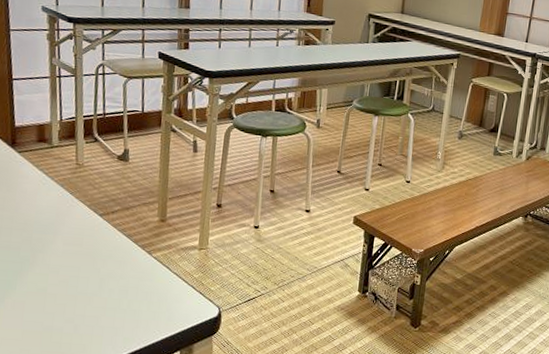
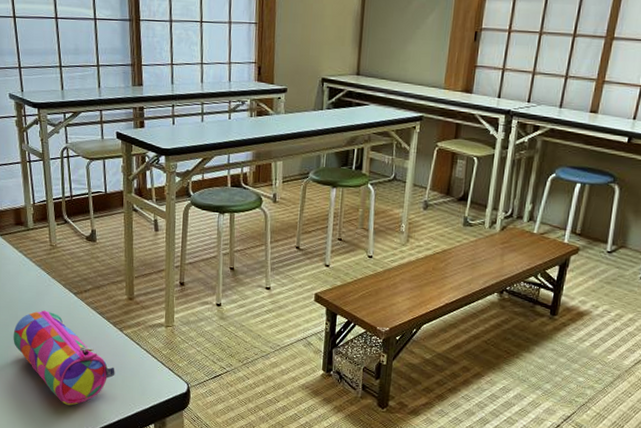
pencil case: none [24,232,140,334] -> present [13,310,115,406]

